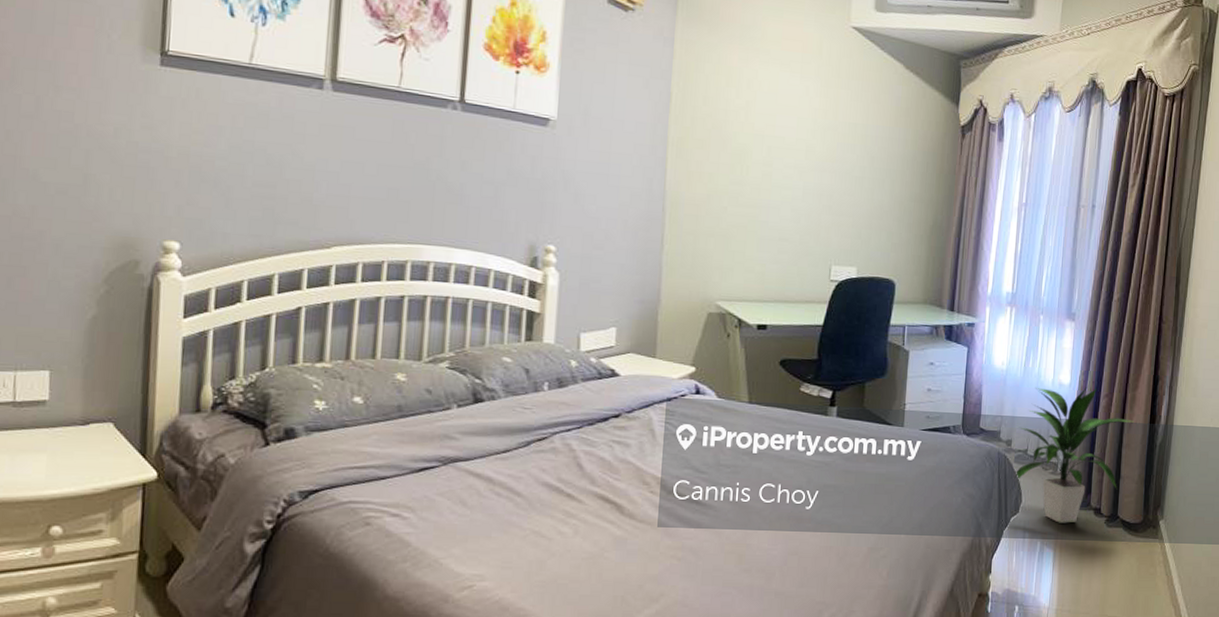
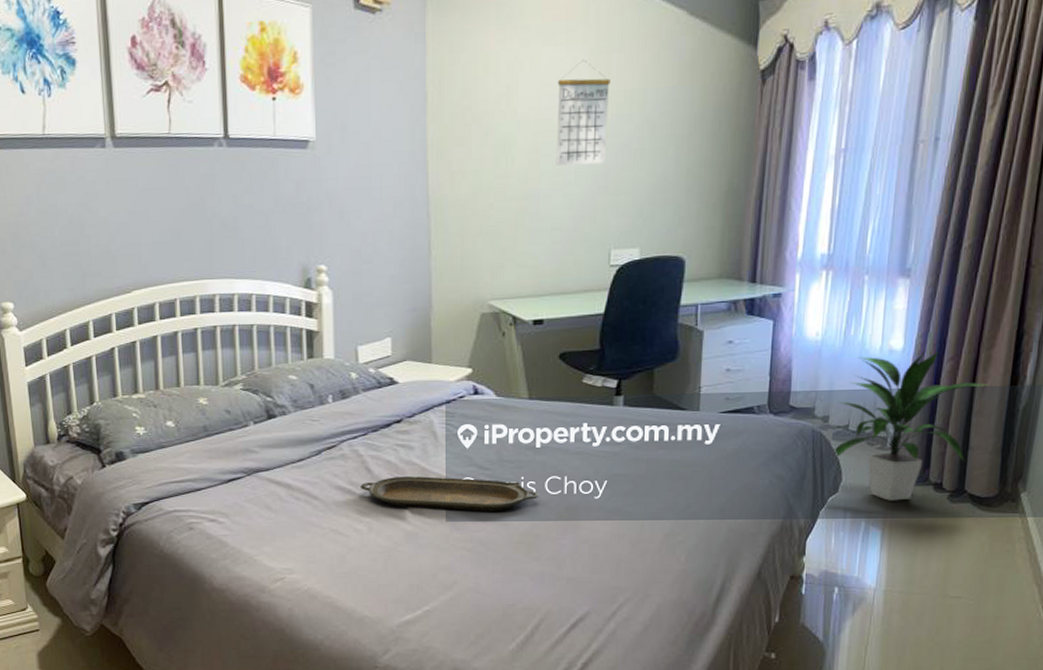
serving tray: none [570,475,753,518] -> present [361,476,539,512]
calendar: none [786,89,838,186] -> present [556,59,610,166]

